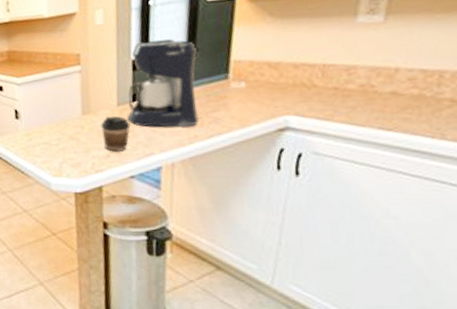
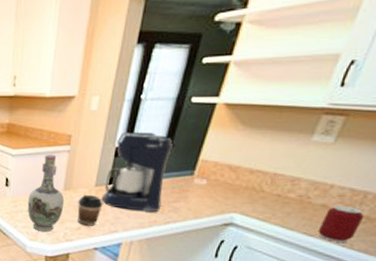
vase: none [43,77,86,165] -> present [27,154,65,232]
can: none [395,90,448,134] -> present [317,205,365,242]

